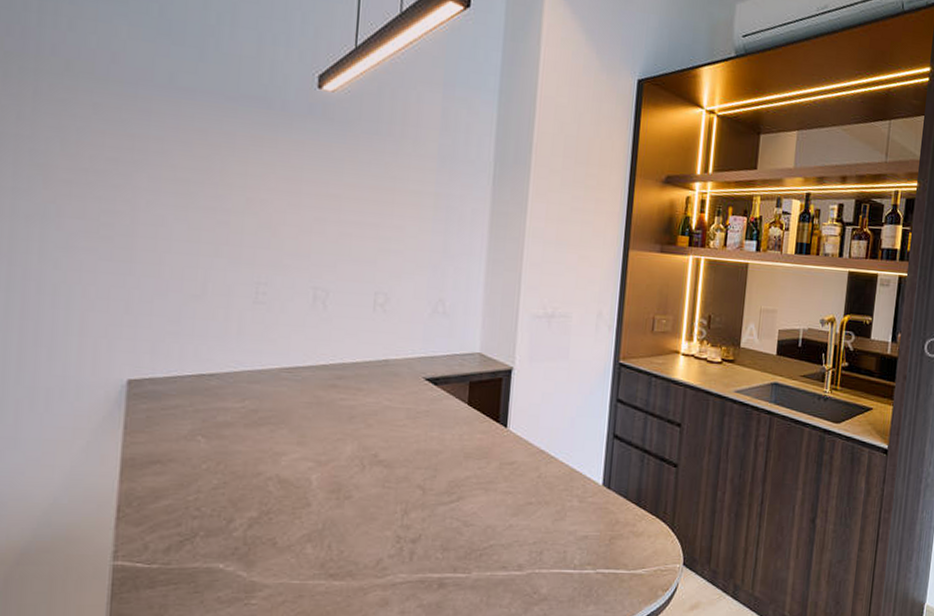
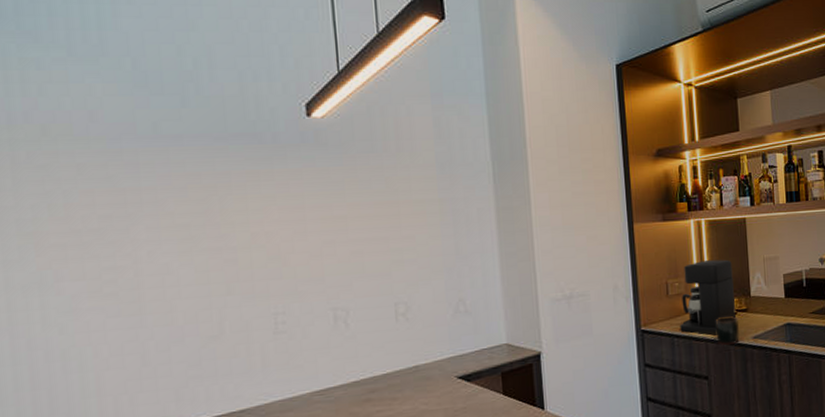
coffee maker: none [659,301,726,382] -> present [680,259,735,336]
mug: none [696,363,723,396] -> present [715,316,740,346]

